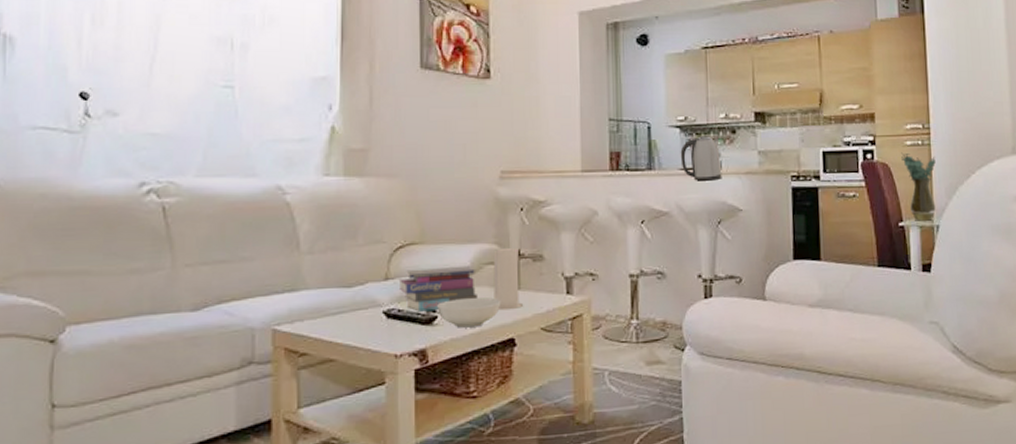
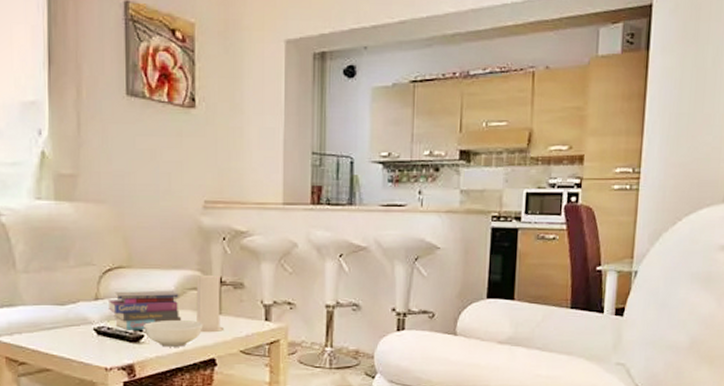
kettle: present [680,136,722,181] -> none [381,173,423,218]
vase: present [901,152,936,221] -> none [607,196,642,266]

